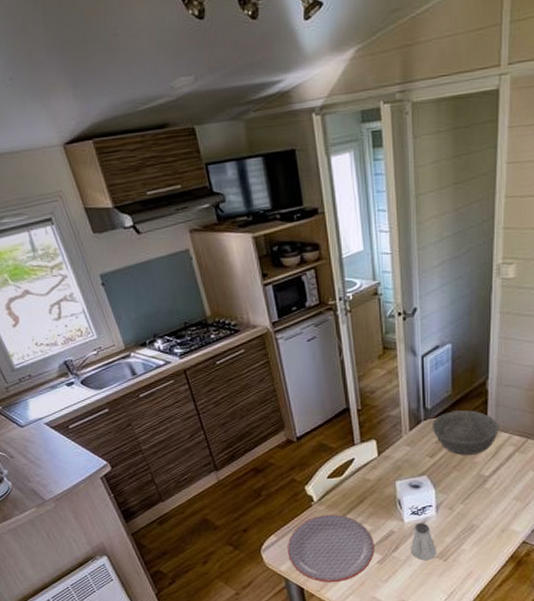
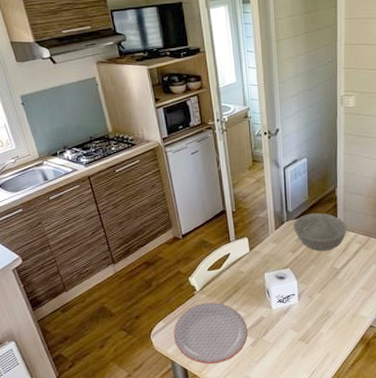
saltshaker: present [411,522,437,561] -> none [278,309,300,343]

